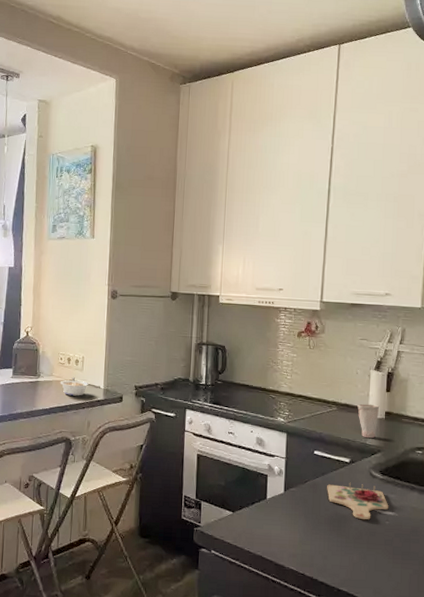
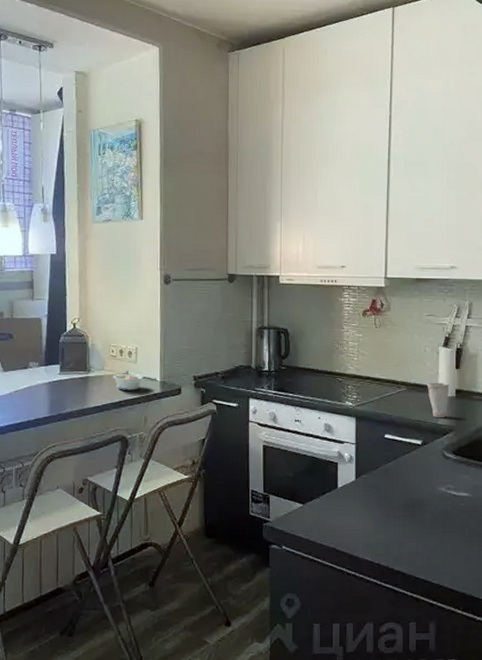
cutting board: present [327,482,389,519] -> none [399,465,463,502]

